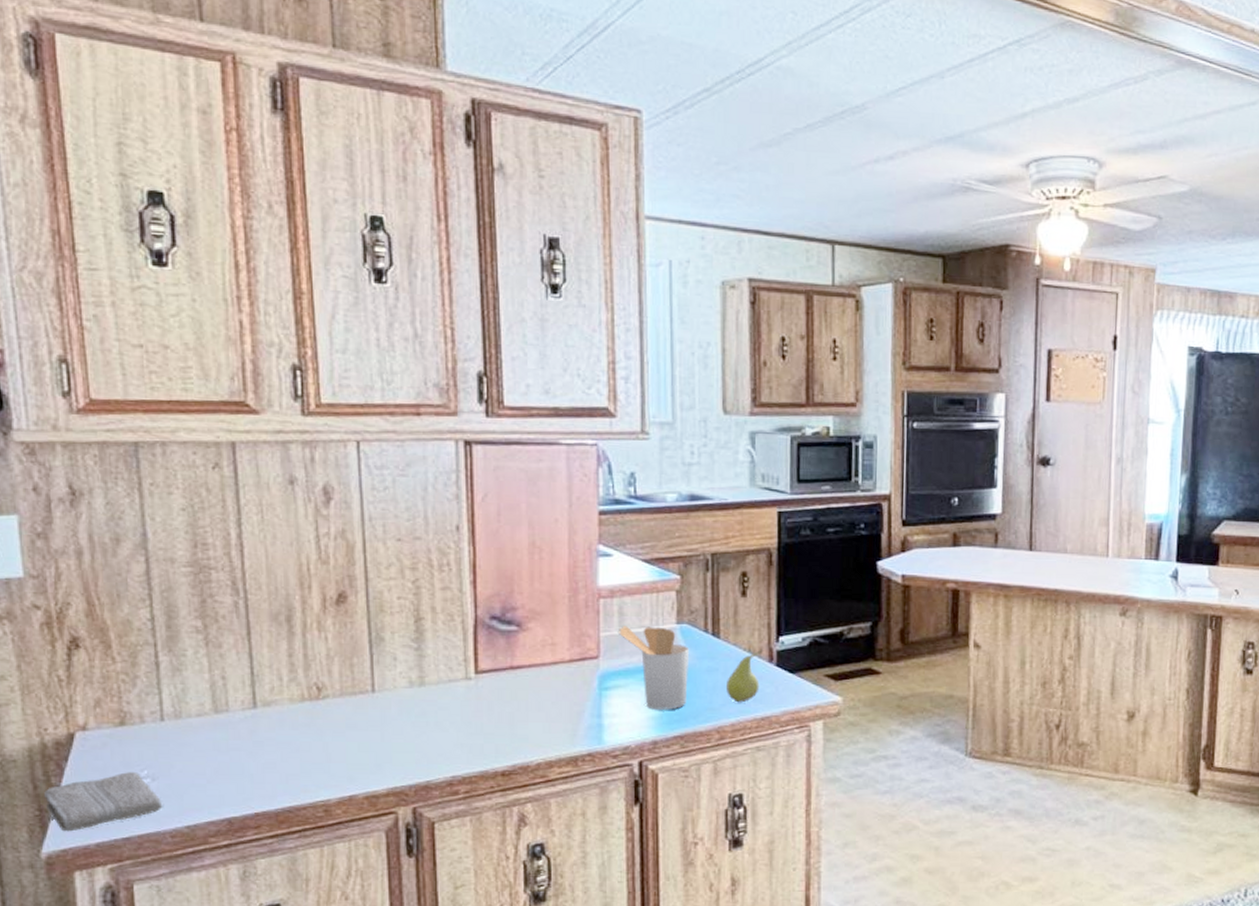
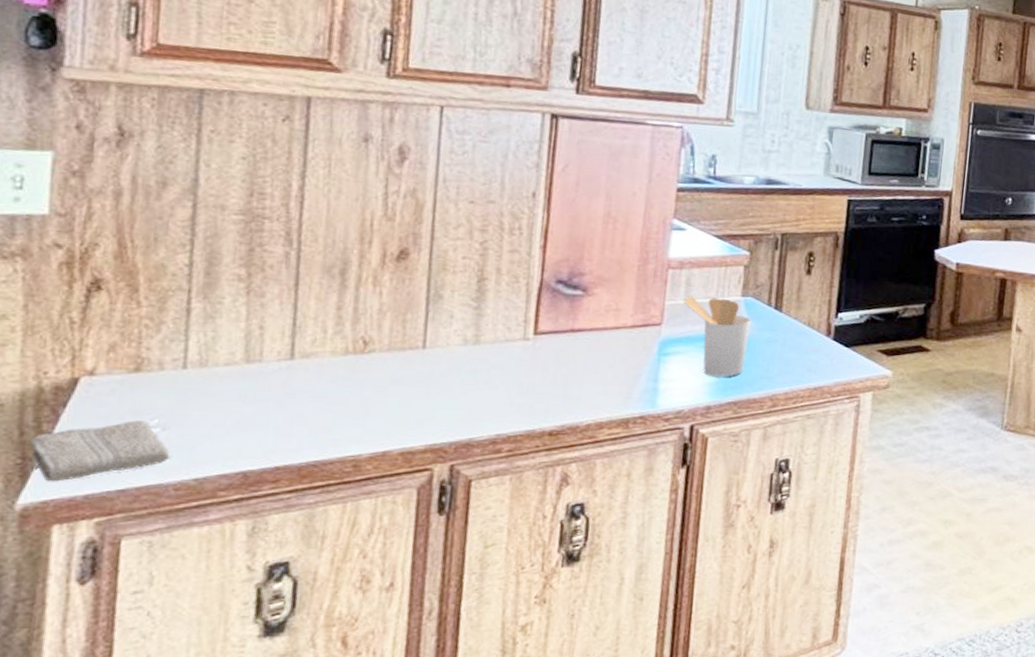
fruit: present [725,649,763,703] -> none [782,323,822,373]

